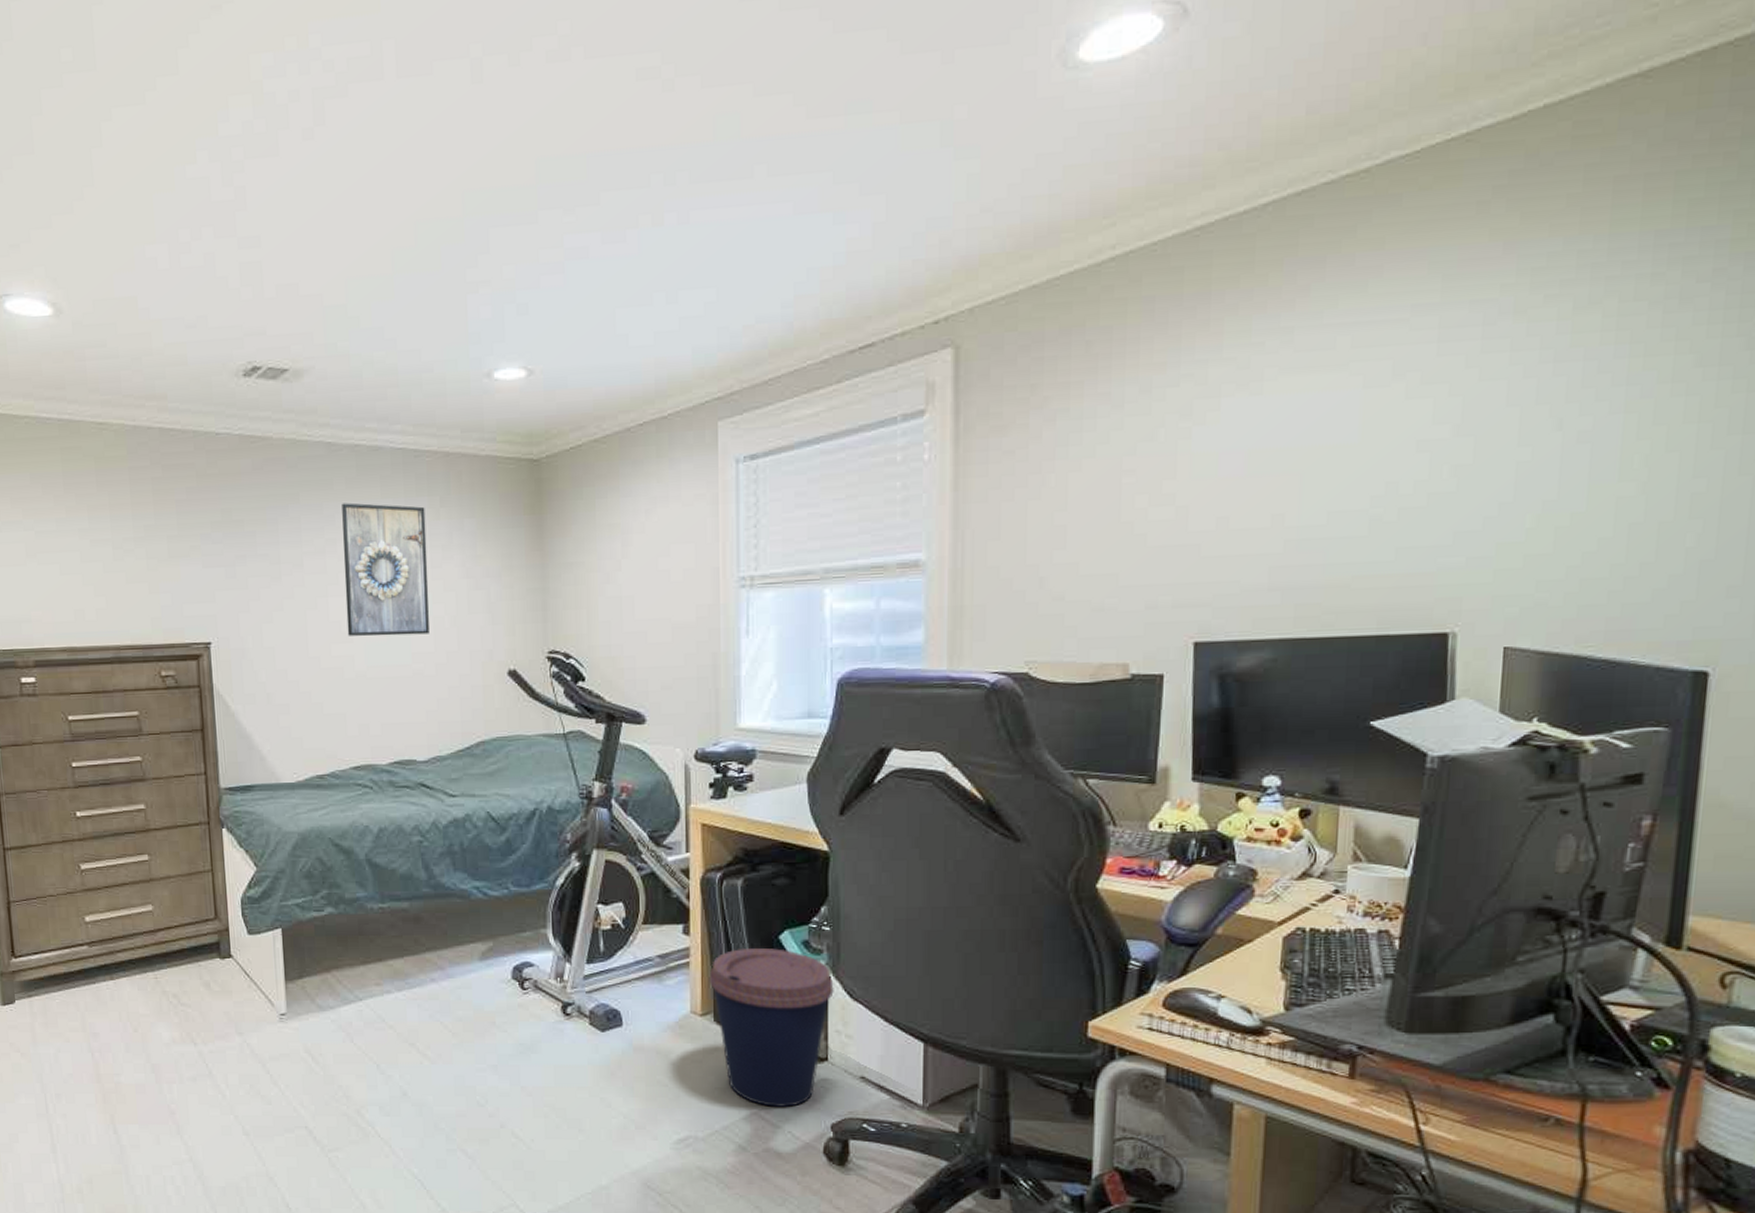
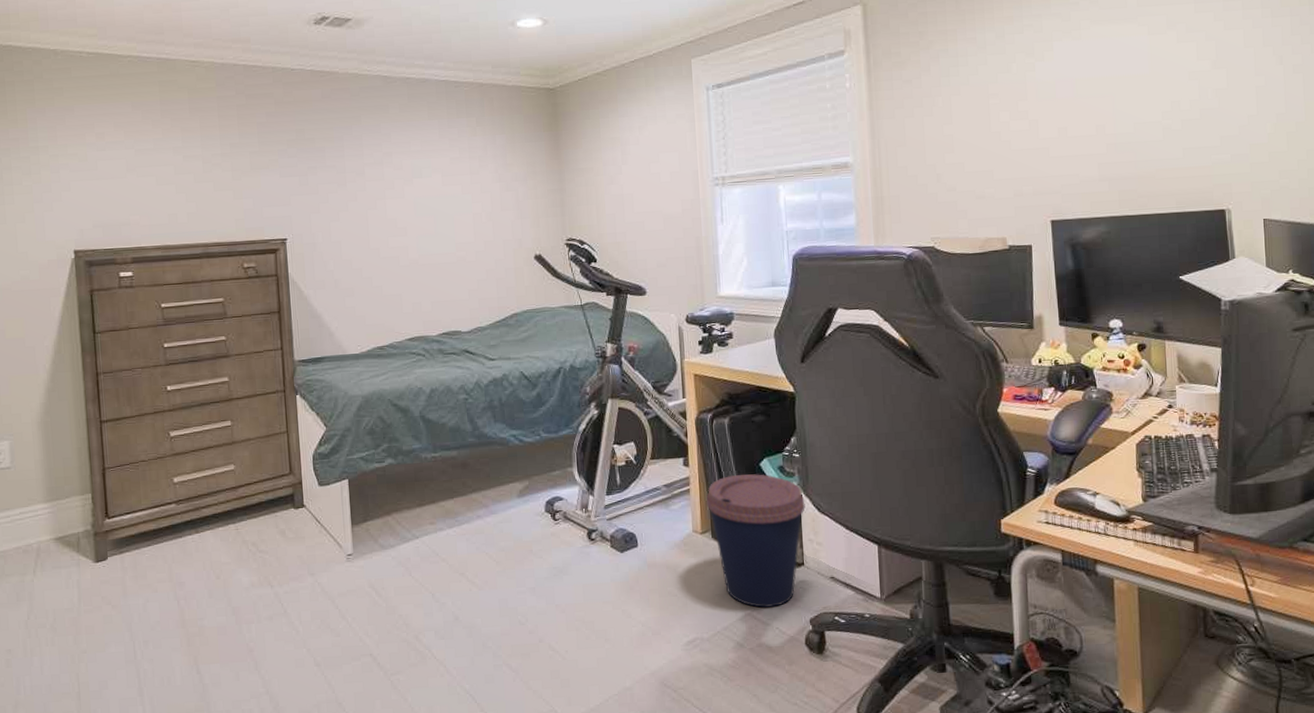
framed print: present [342,502,430,637] -> none [396,123,470,231]

